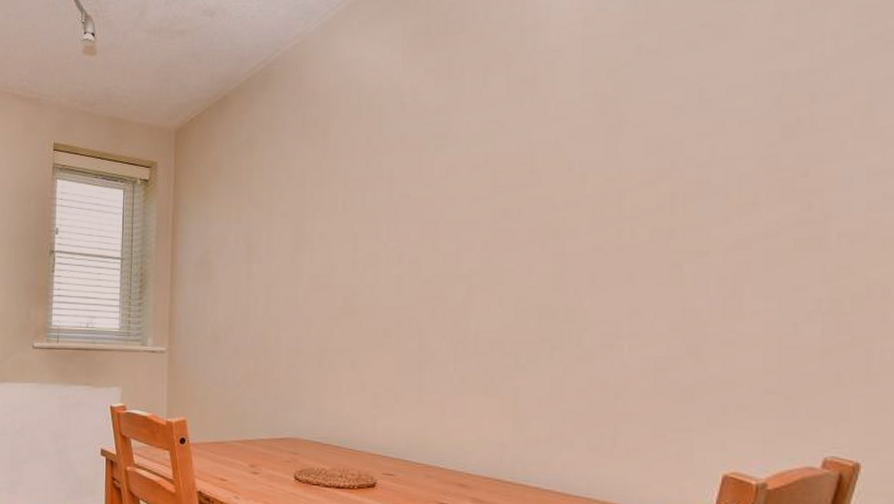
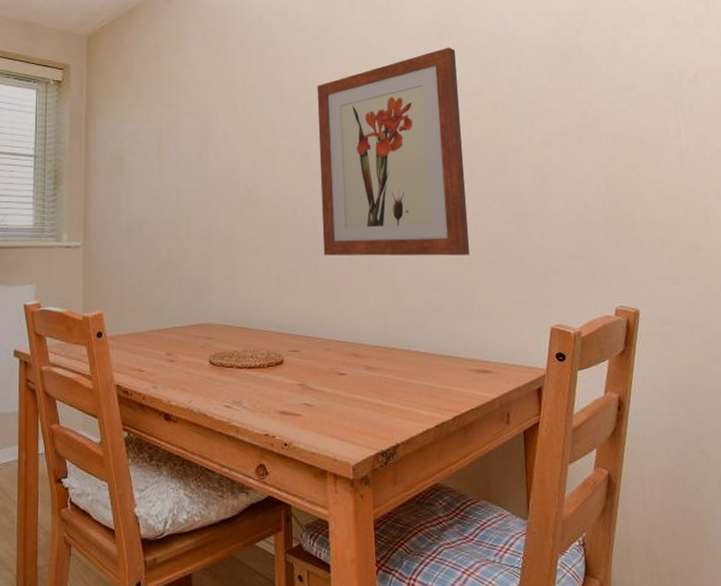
wall art: none [430,125,623,382] -> present [317,47,470,256]

